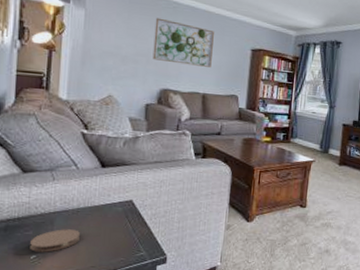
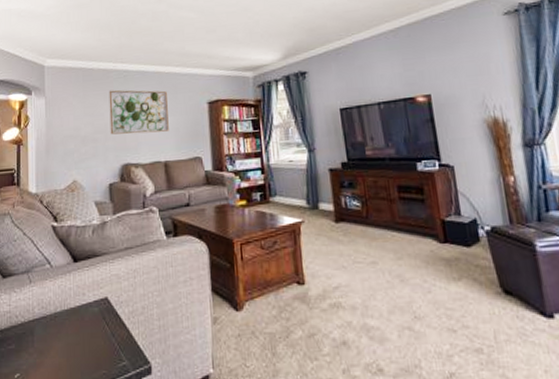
coaster: present [30,229,80,252] -> none [13,339,59,369]

